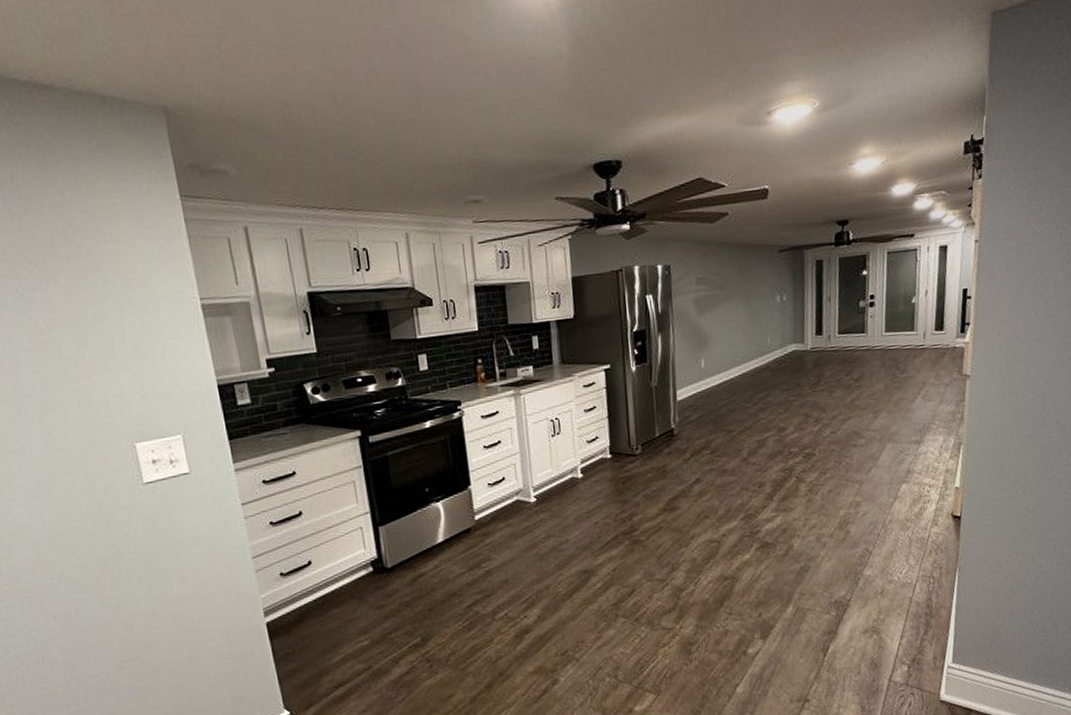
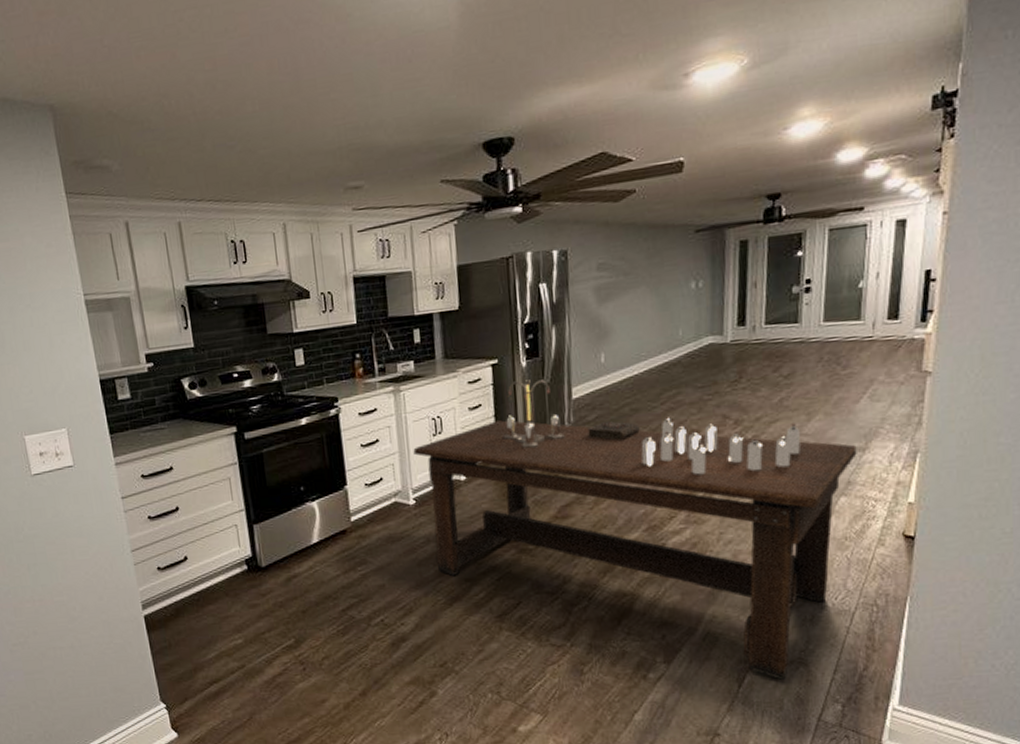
dining table: none [533,383,914,648] -> present [413,380,857,681]

